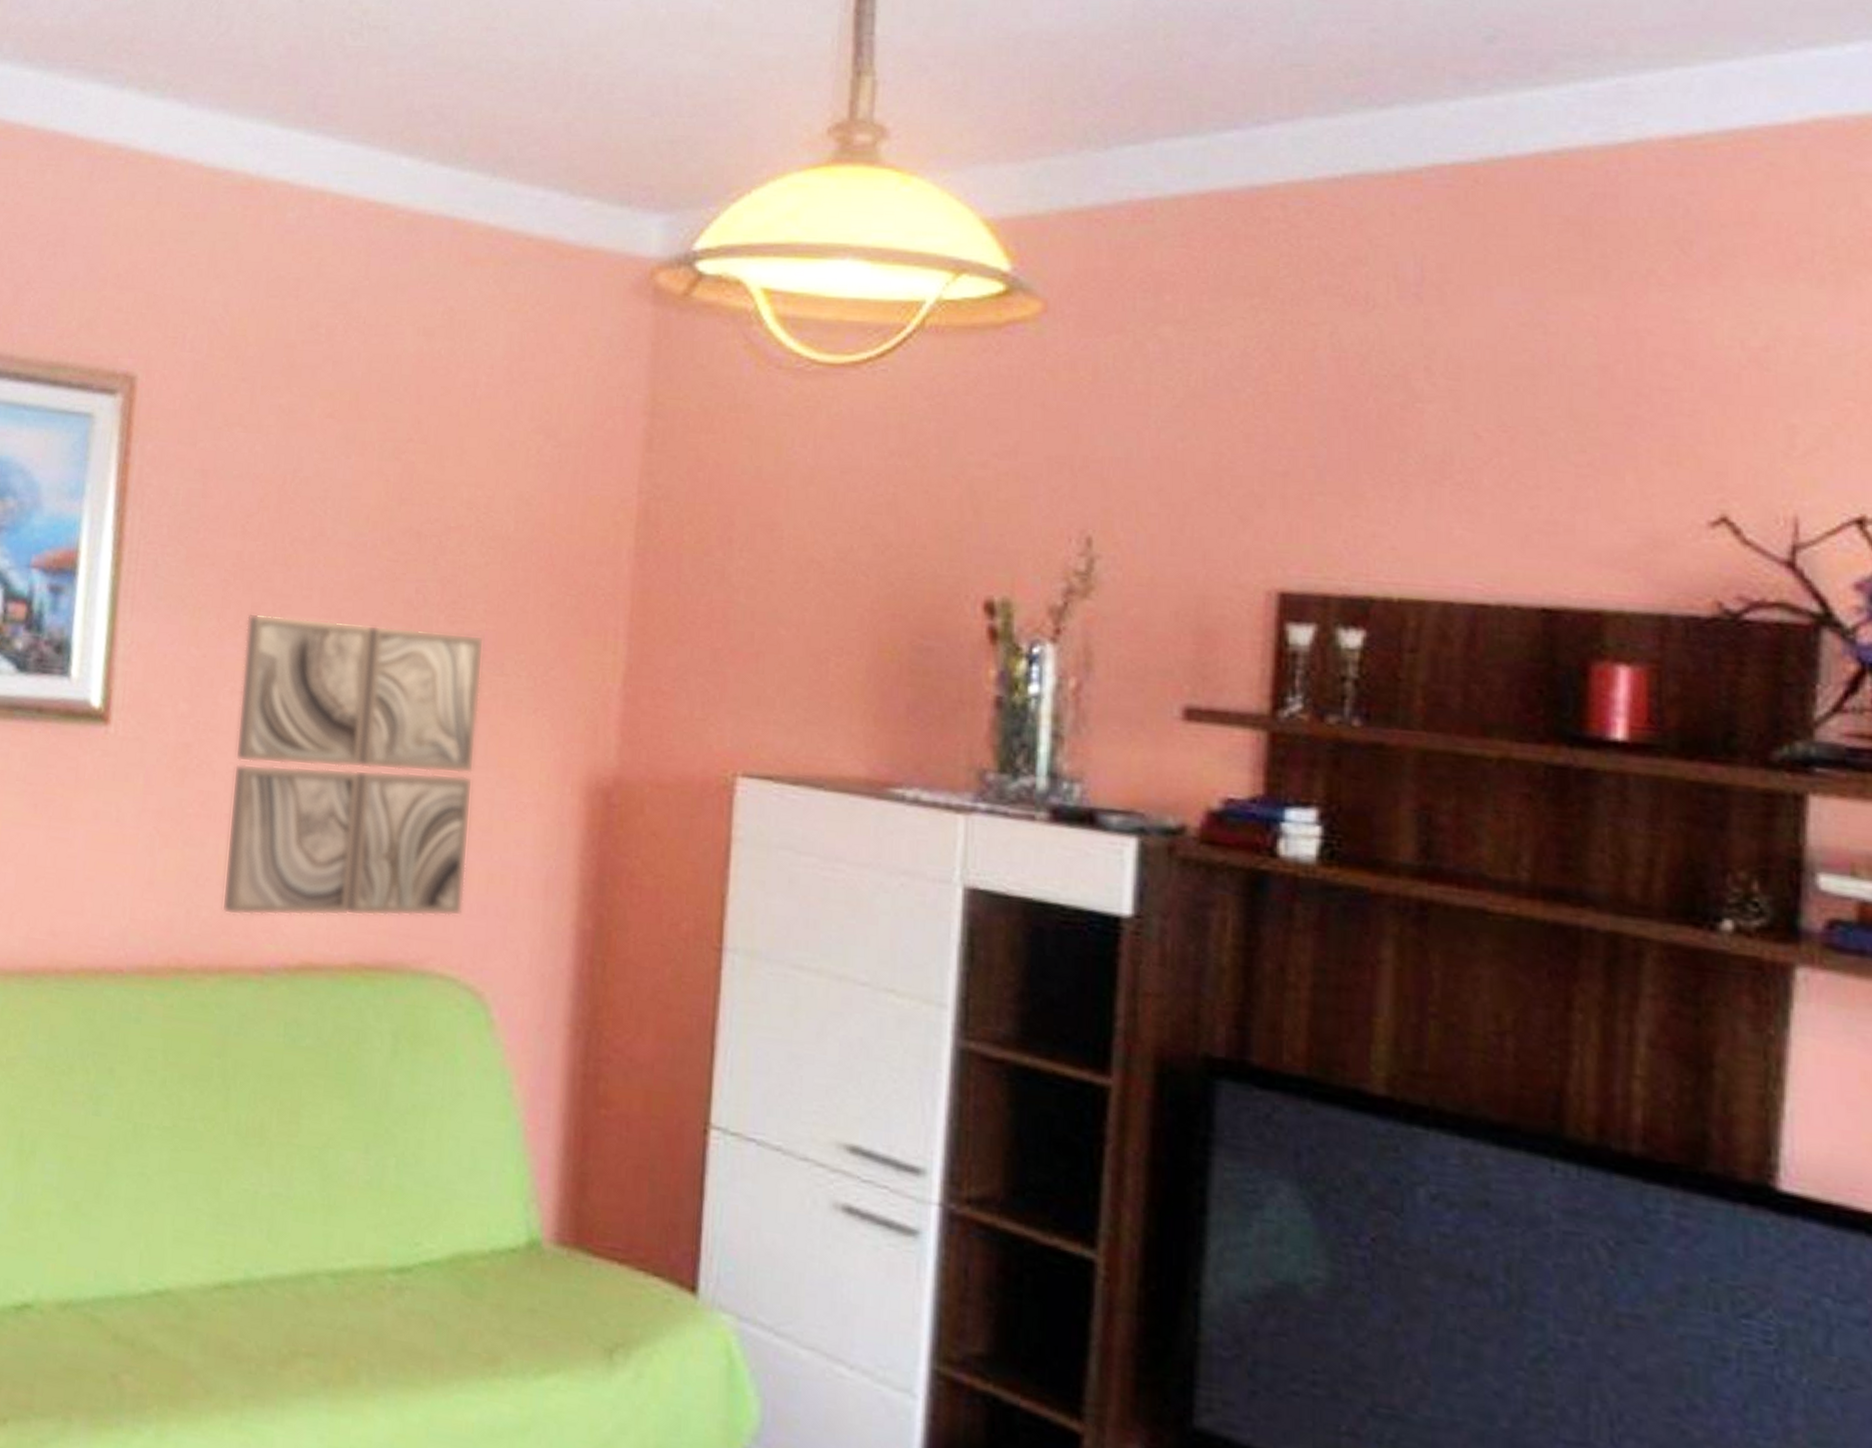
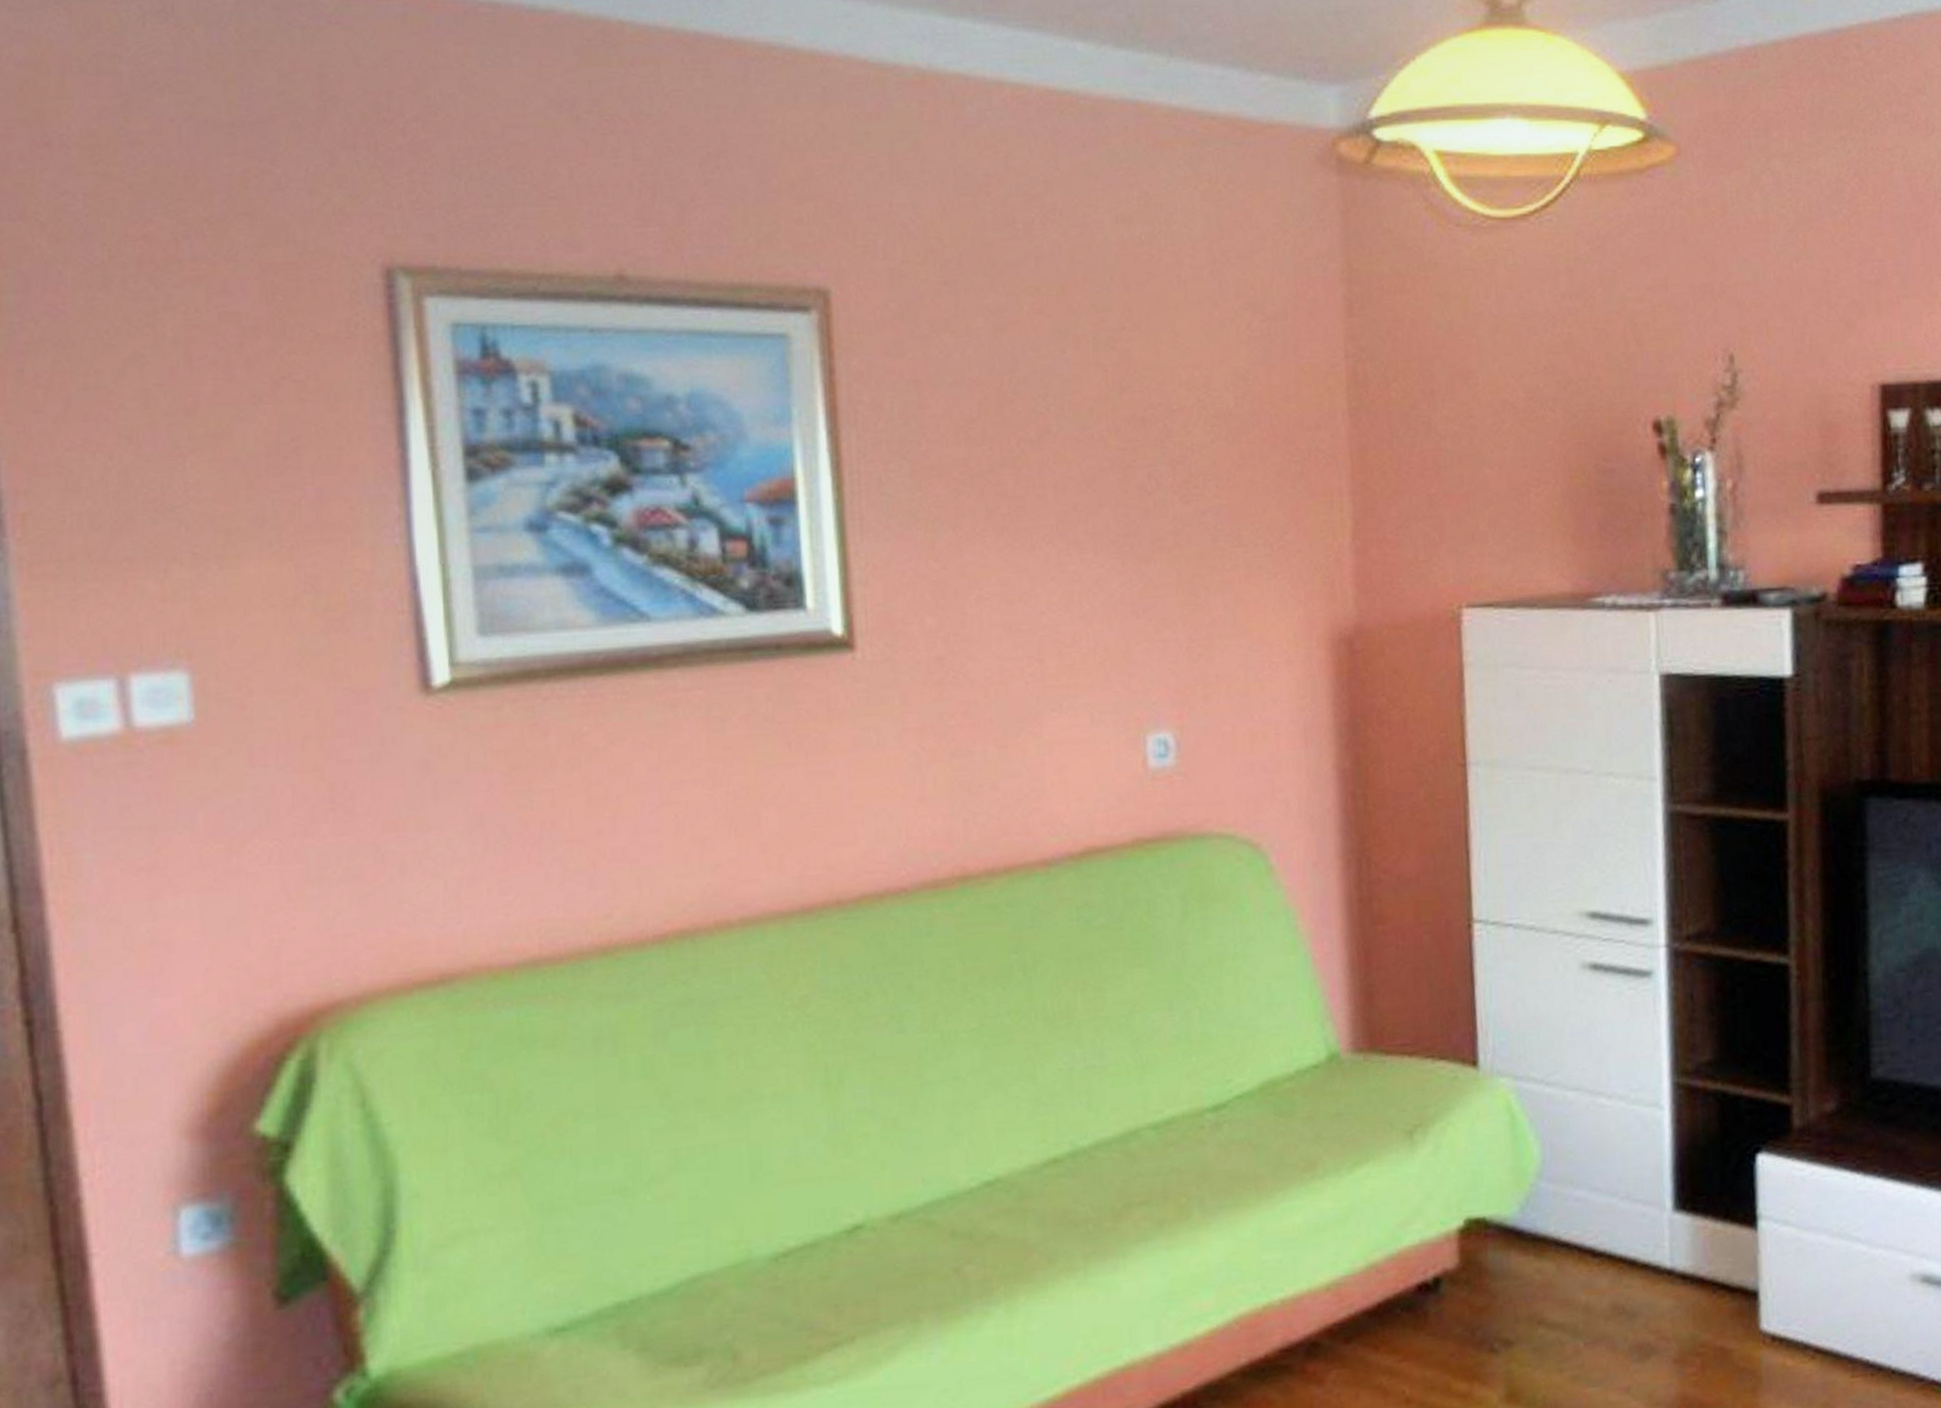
wall art: present [221,614,485,917] -> none [983,511,1232,816]

